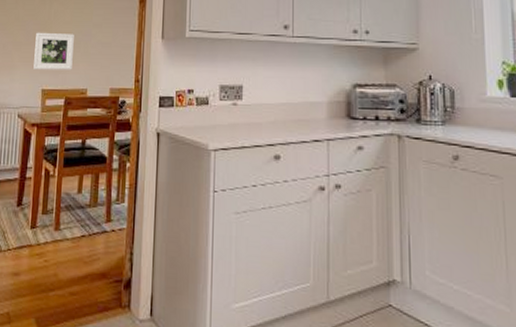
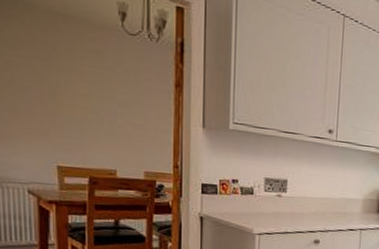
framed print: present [33,32,74,70] -> none [41,102,95,149]

